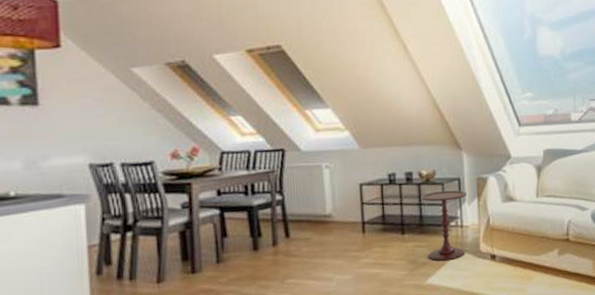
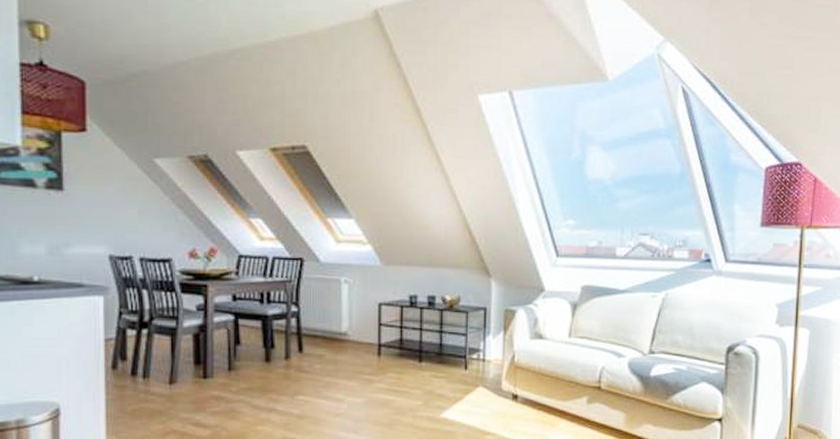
side table: present [421,190,468,261] -> none [442,320,493,396]

